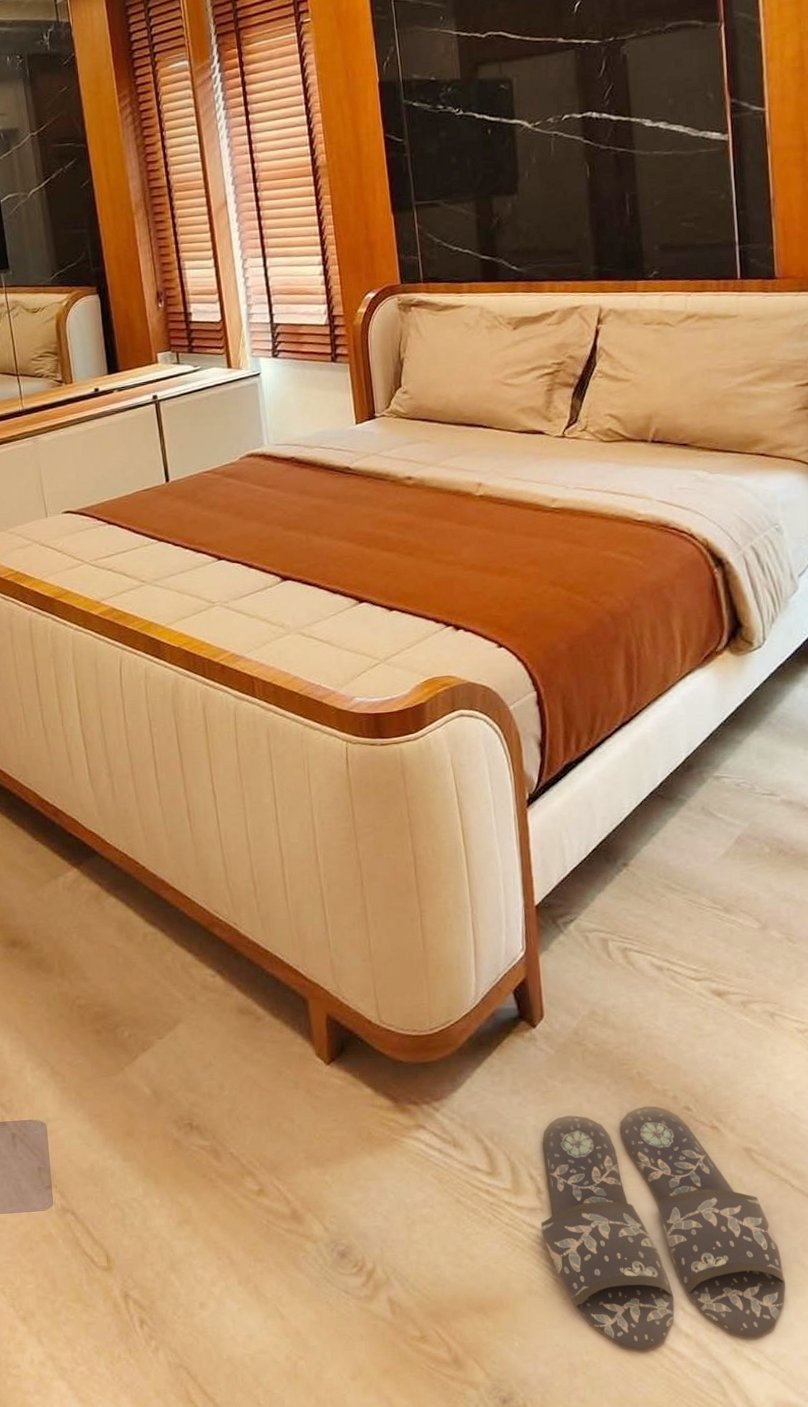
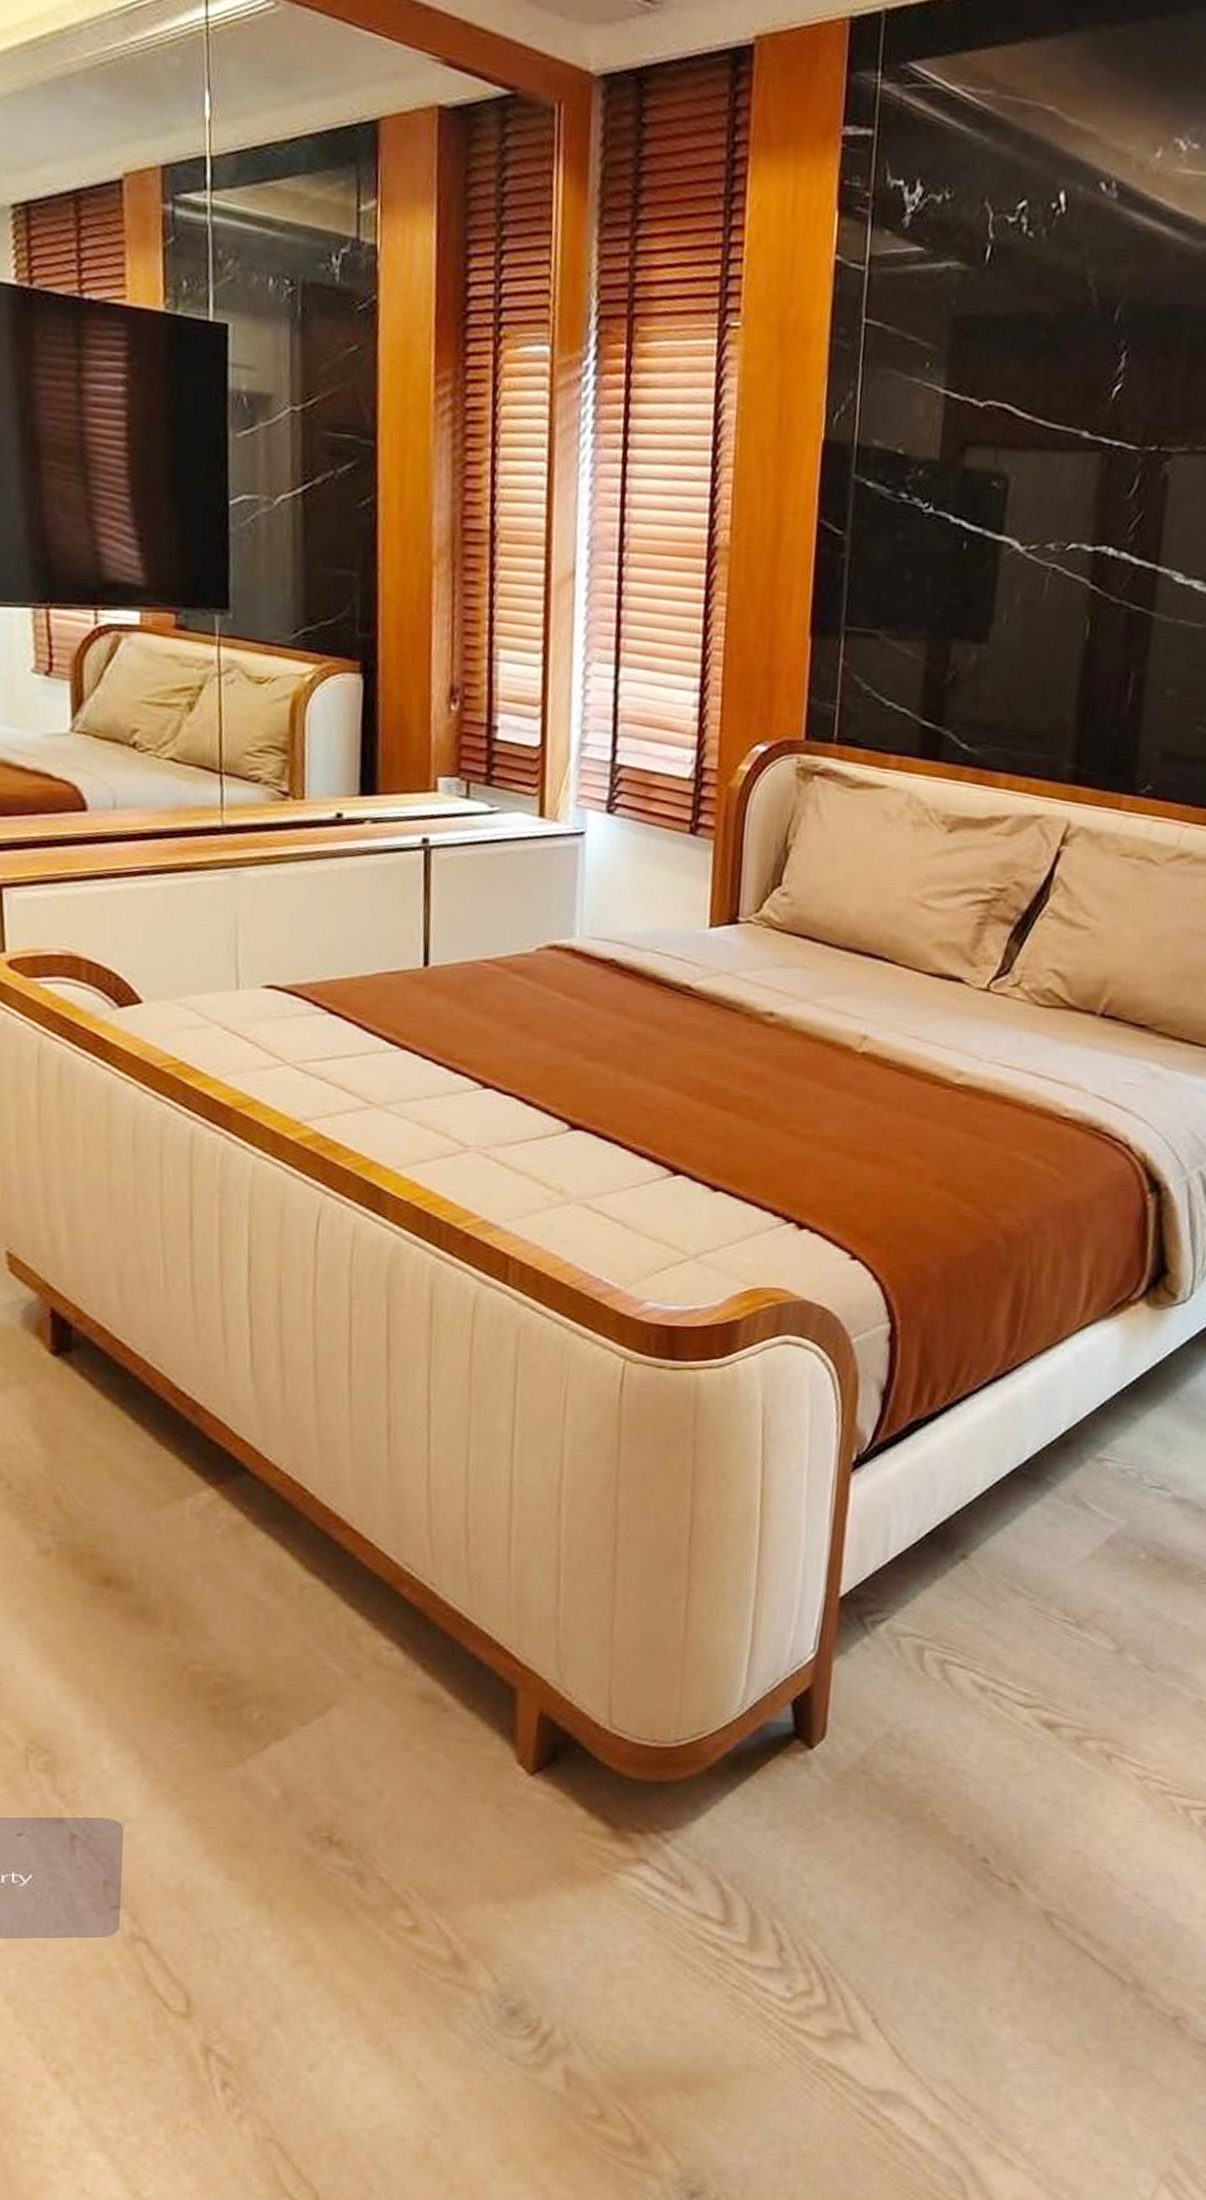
slippers: present [540,1106,786,1352] -> none [775,1854,1063,2143]

